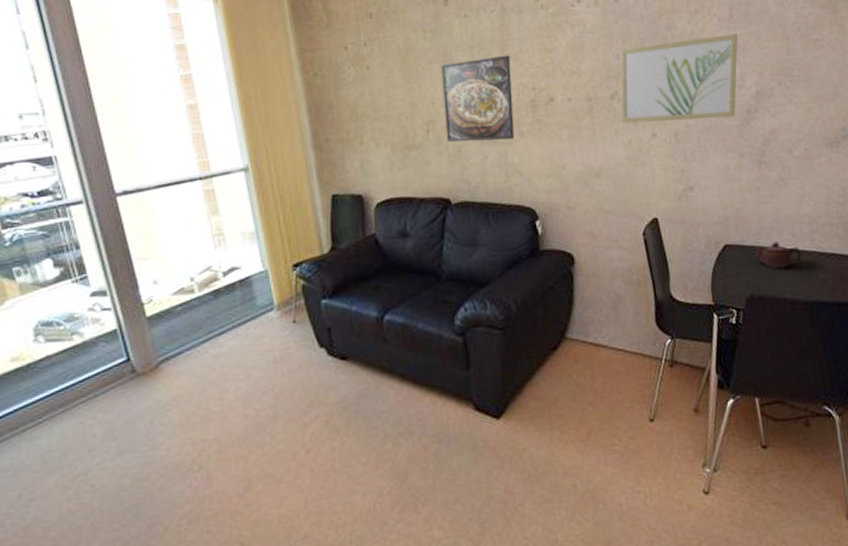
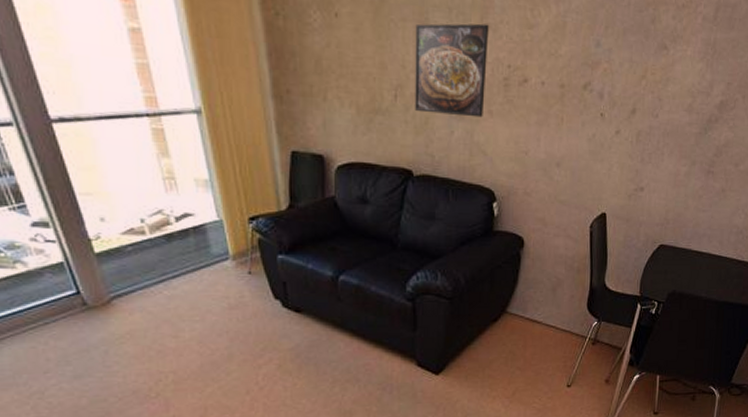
wall art: present [620,34,738,124] -> none [589,36,717,124]
teapot: present [752,241,802,268] -> none [683,246,724,271]

